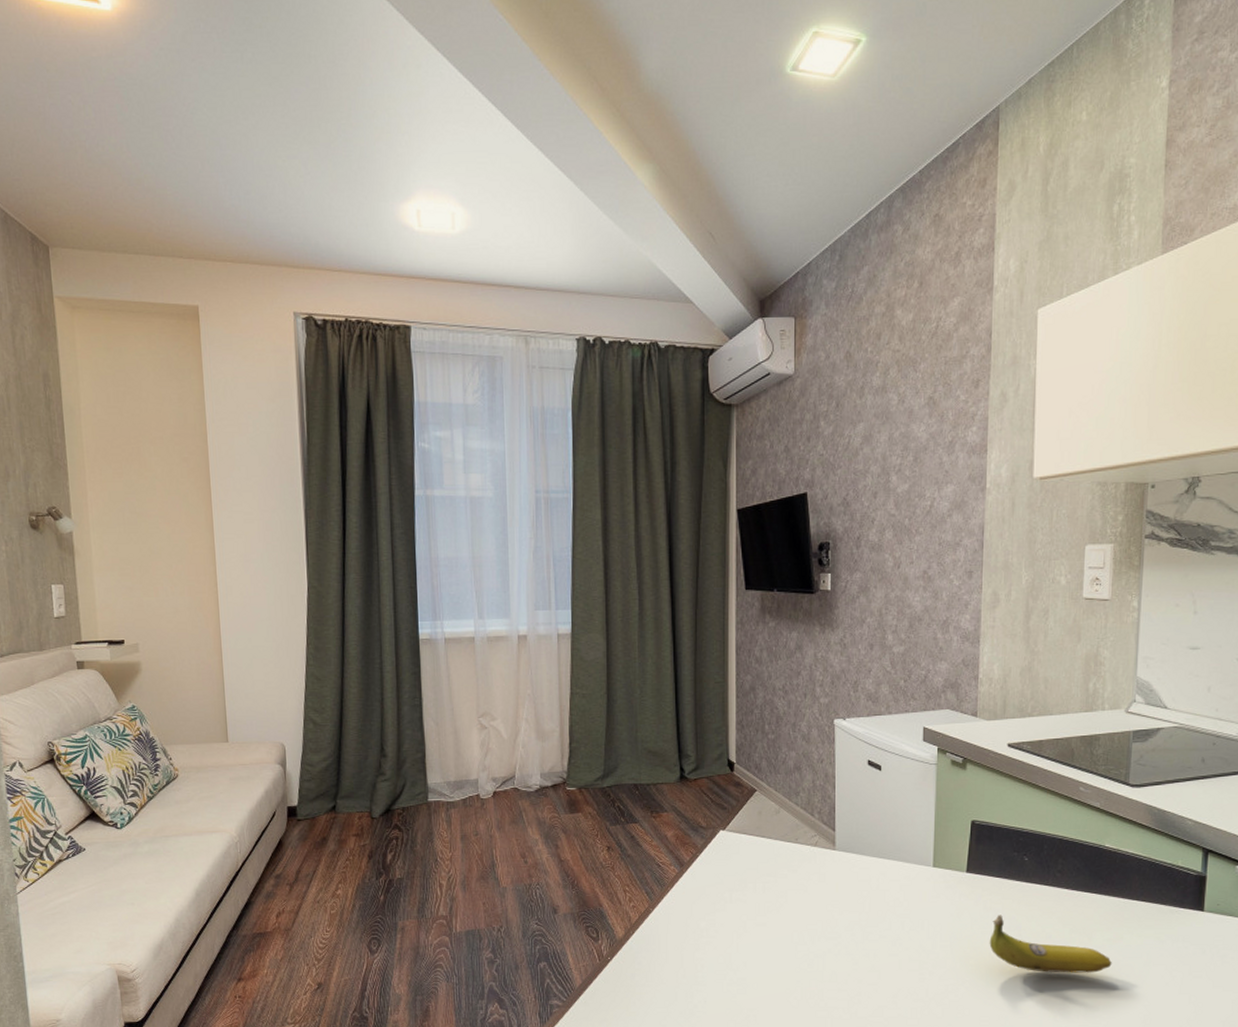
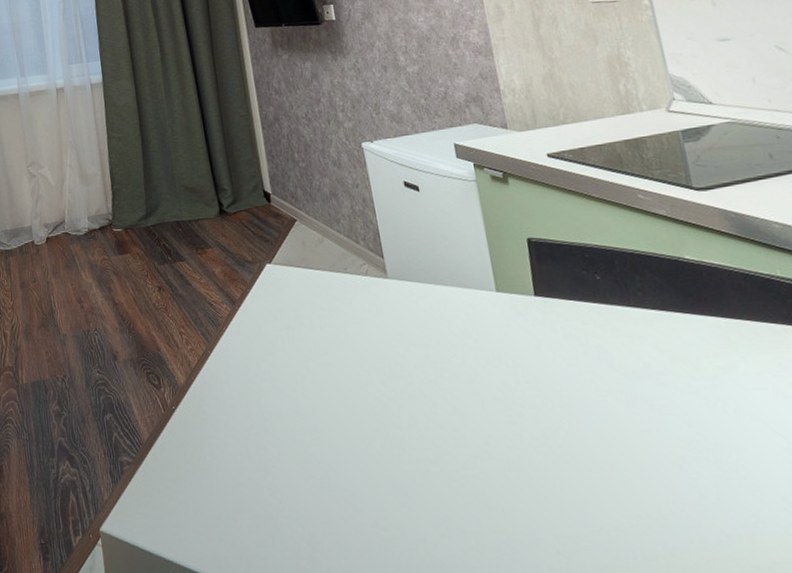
fruit: present [989,915,1112,973] -> none [577,343,732,411]

